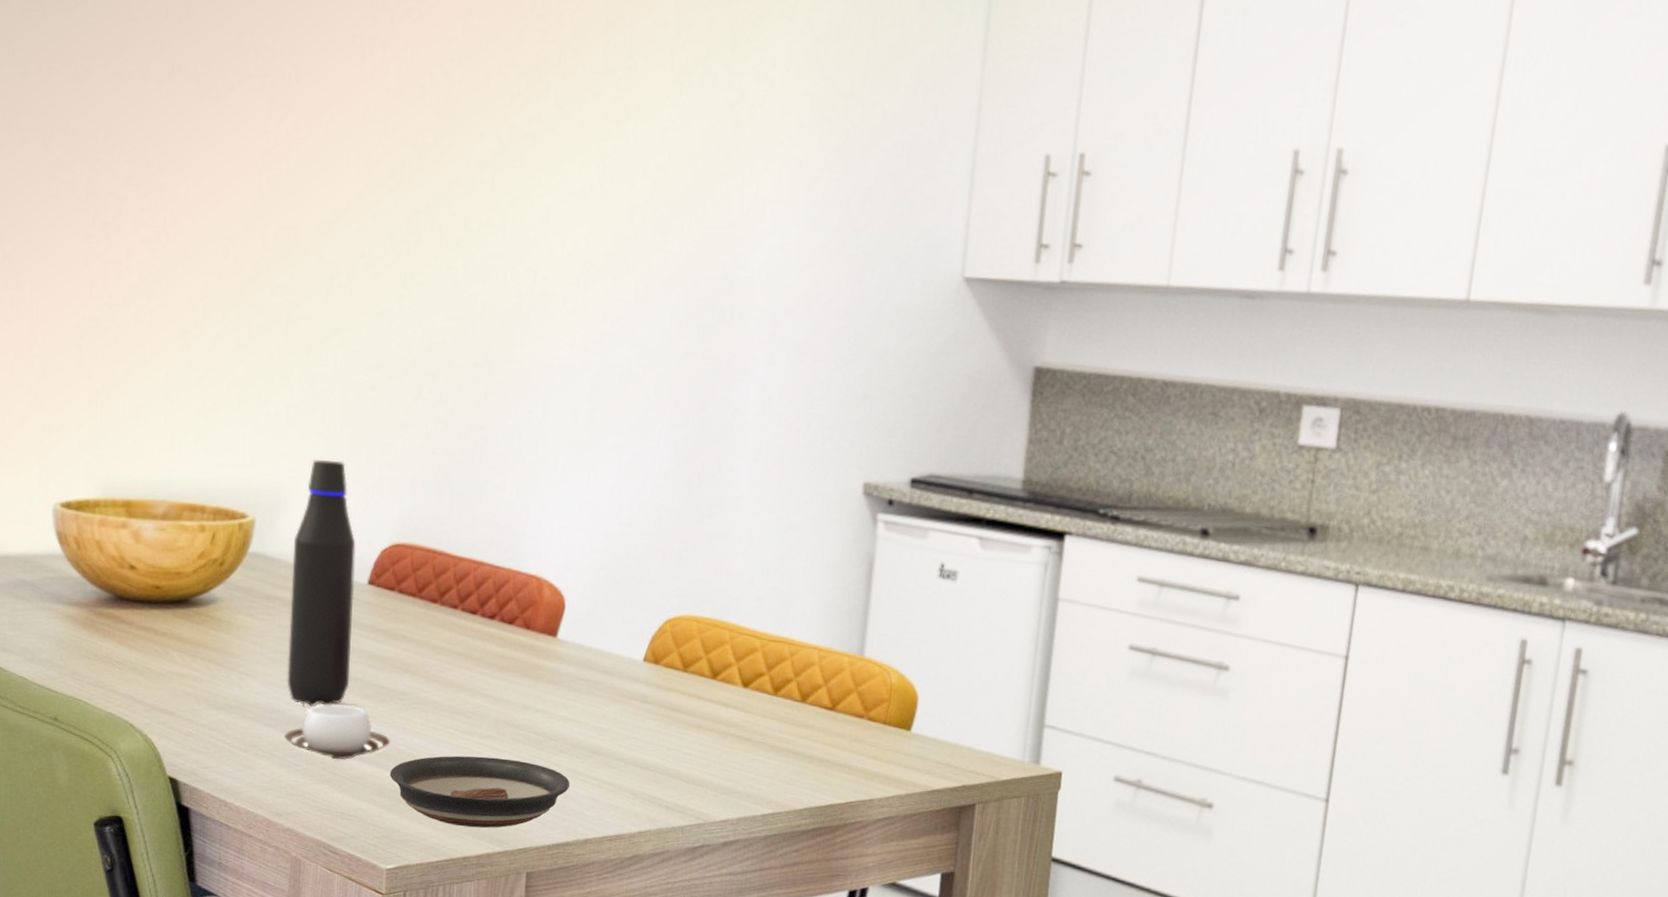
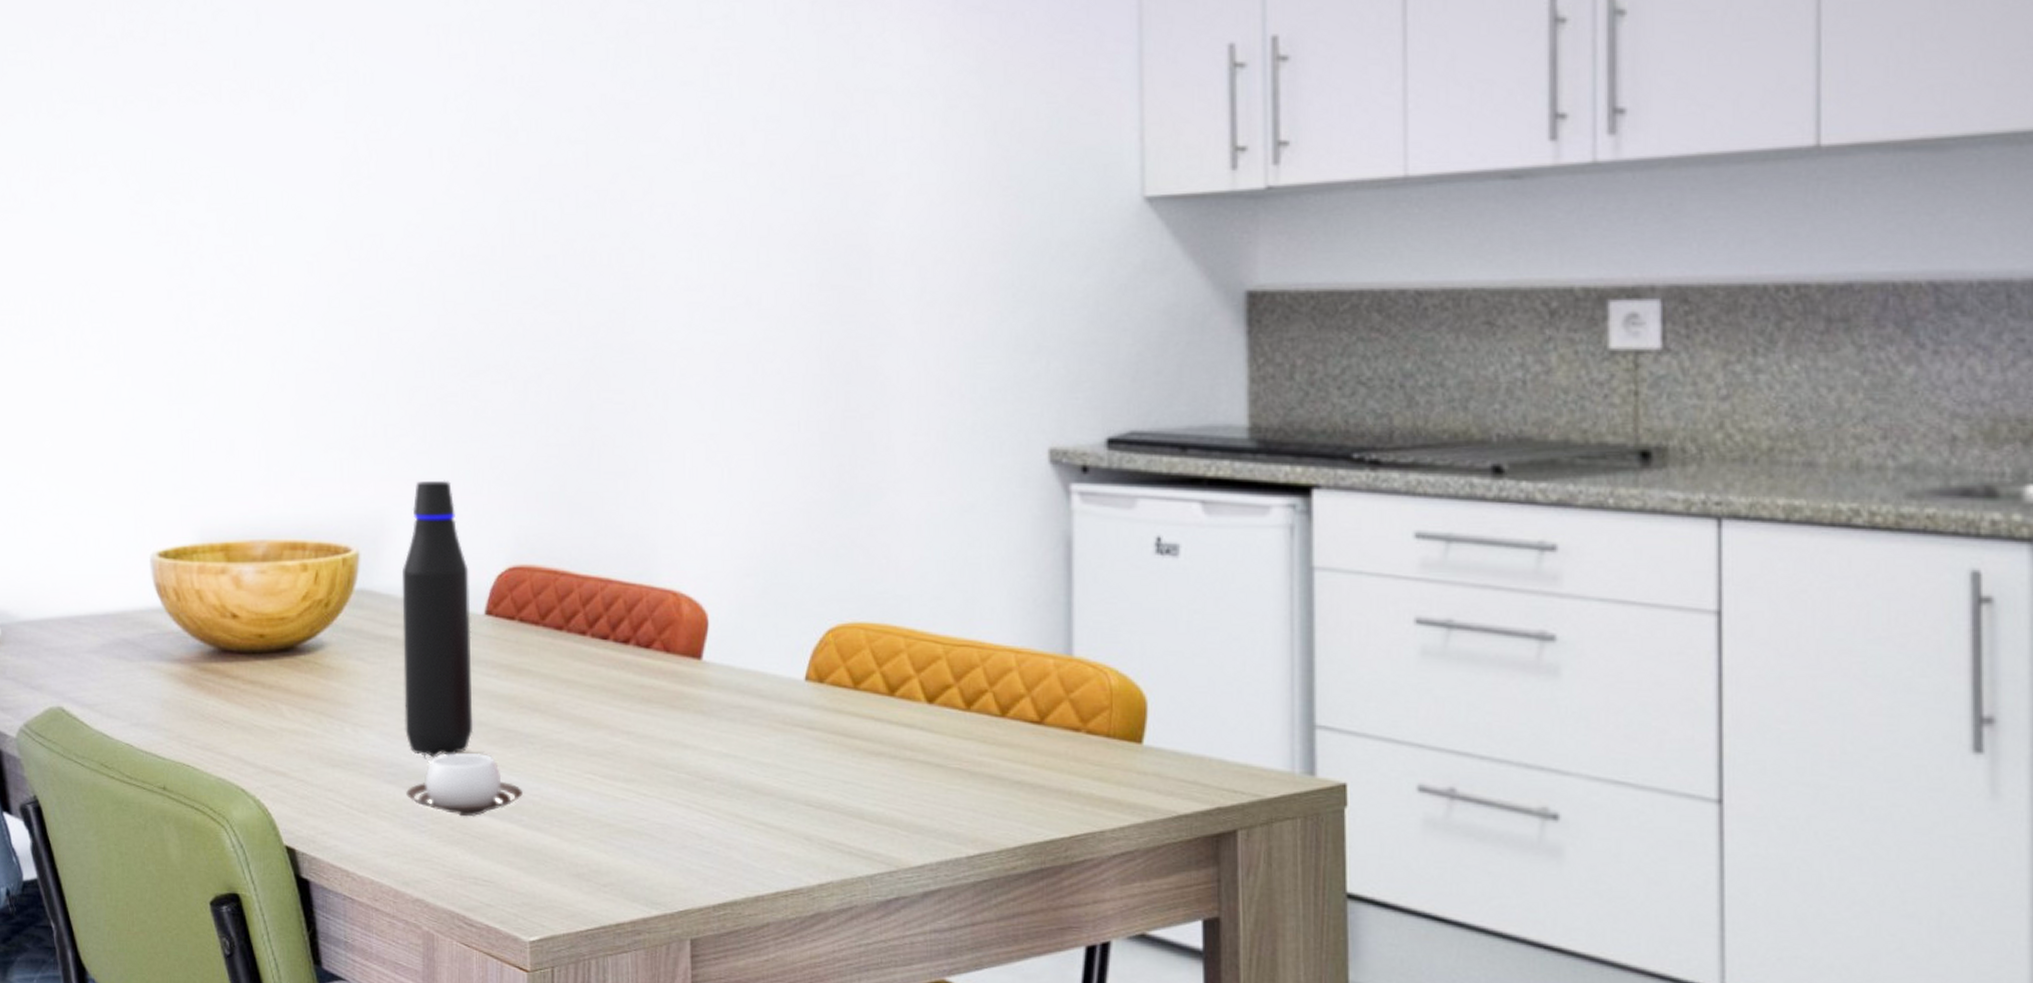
saucer: present [389,755,571,828] -> none [525,804,733,889]

